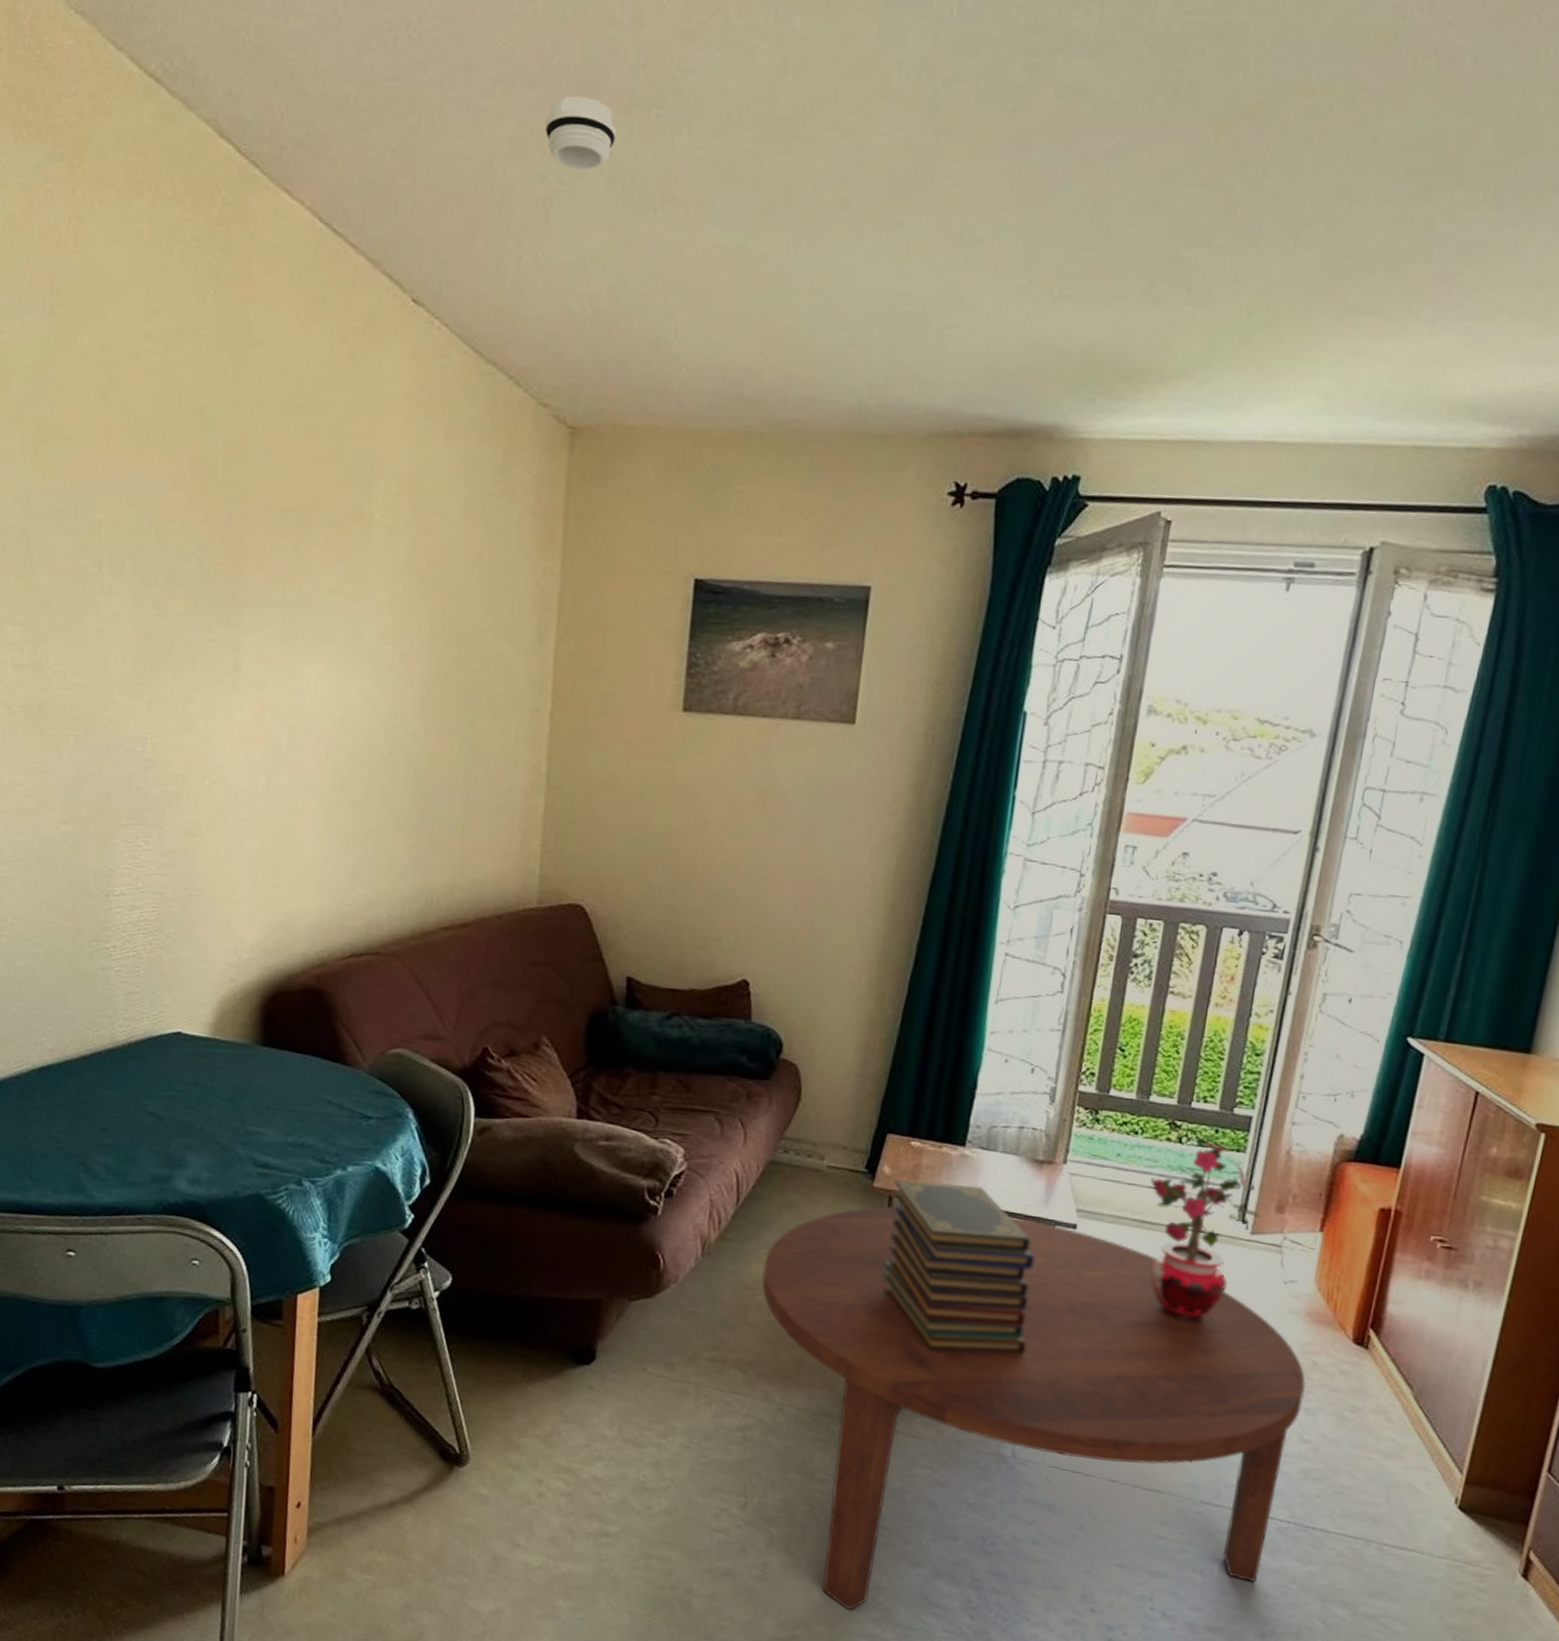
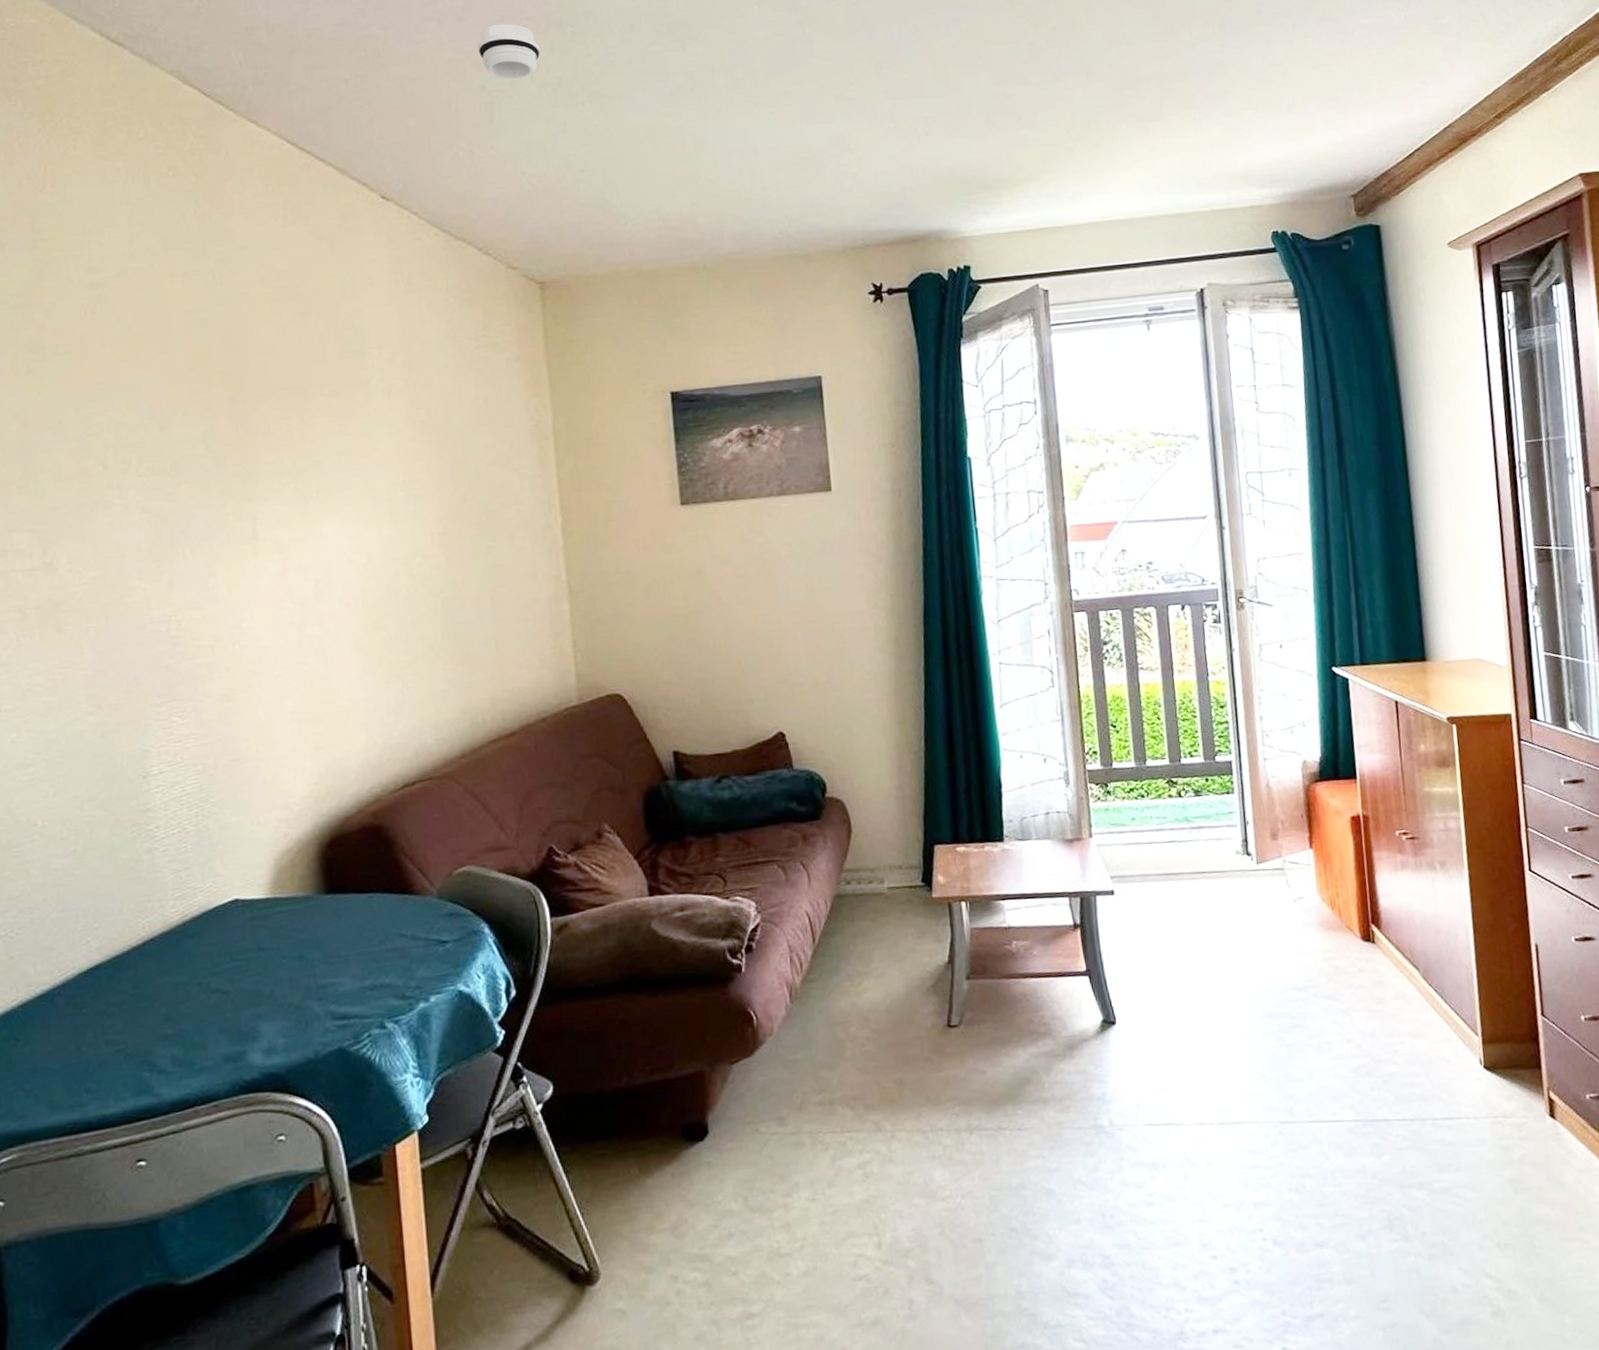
coffee table: present [761,1206,1306,1611] -> none [849,895,1344,1326]
book stack: present [882,1179,1035,1356] -> none [950,875,1098,1043]
potted plant: present [1148,1139,1262,1323] -> none [1164,786,1261,957]

